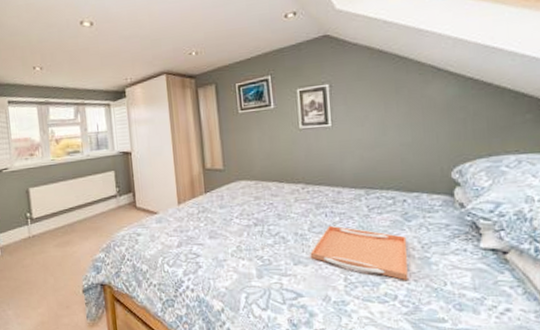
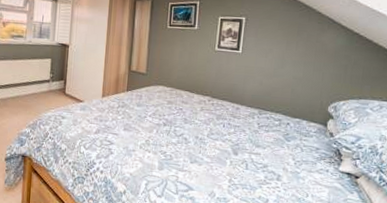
serving tray: present [310,225,408,280] -> none [205,134,284,188]

